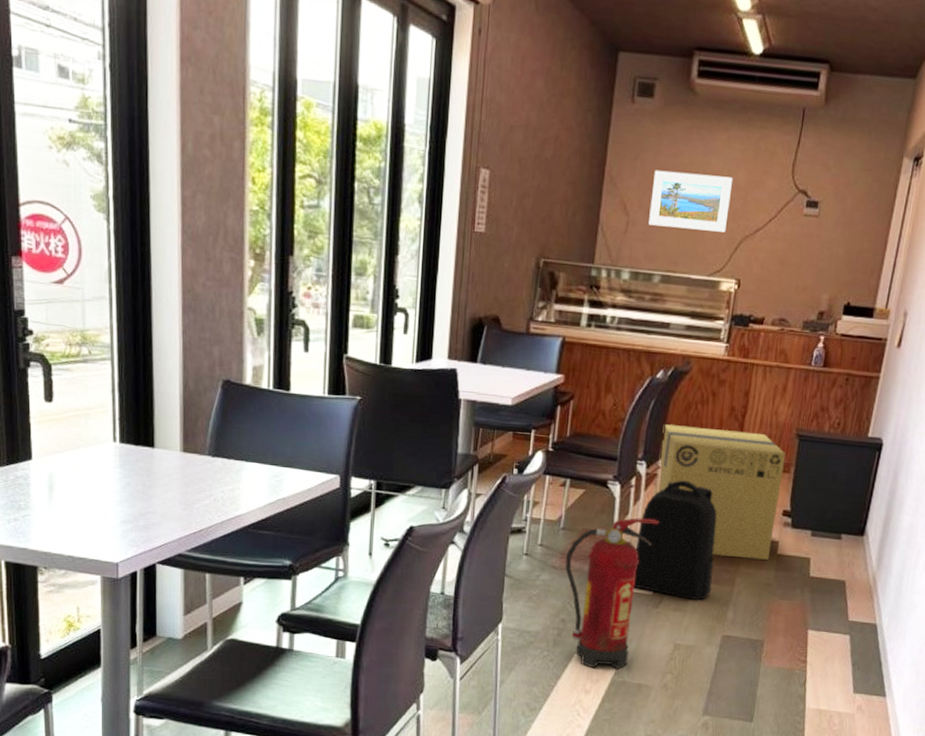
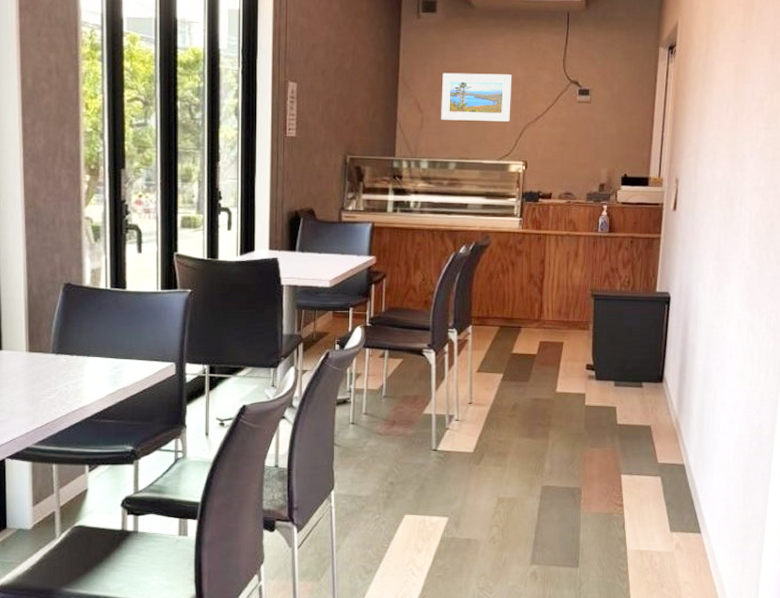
fire extinguisher: present [565,518,659,670] -> none [390,381,473,527]
backpack: present [634,480,717,601] -> none [454,344,527,455]
cardboard box: present [654,423,786,560] -> none [467,293,584,412]

